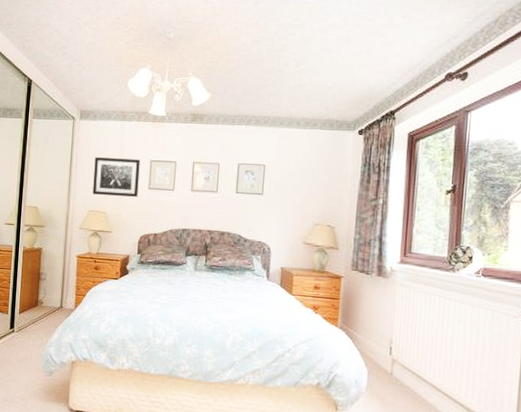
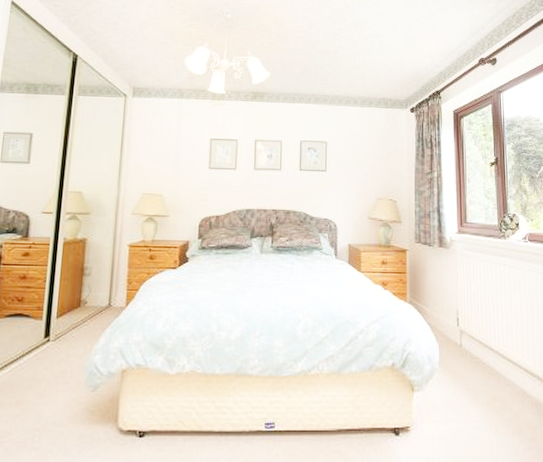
wall art: present [92,157,140,197] -> none [147,136,199,177]

